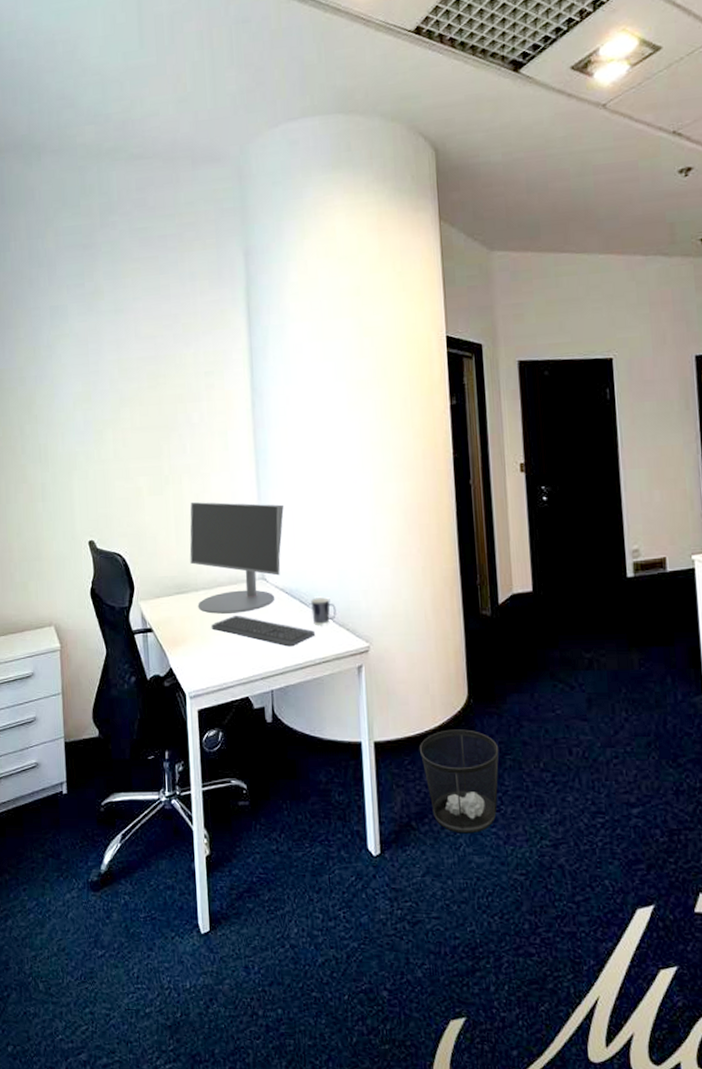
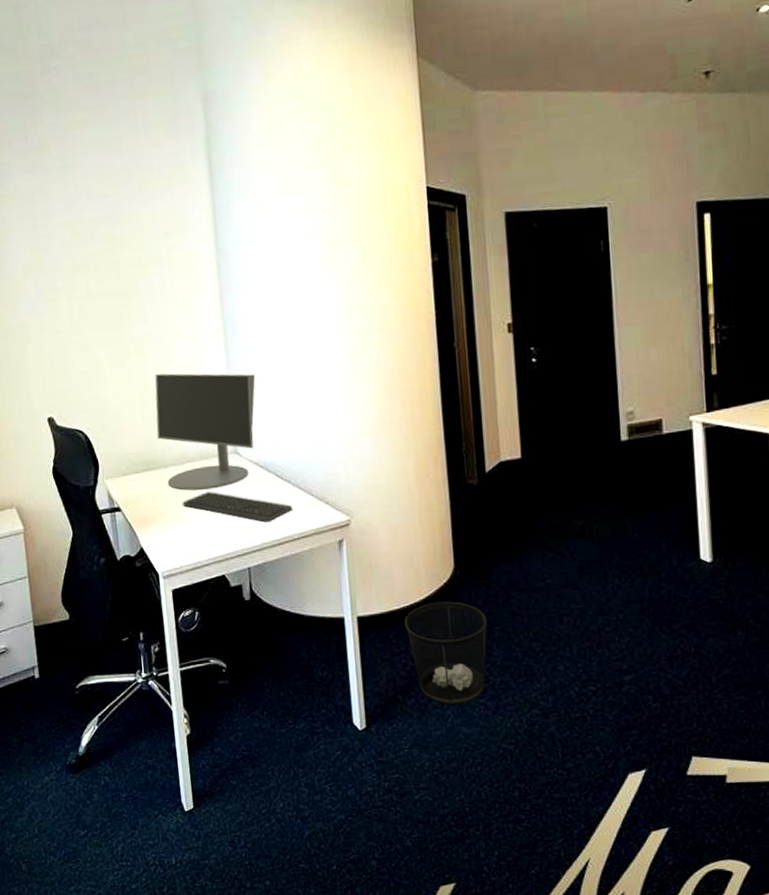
mug: present [311,597,336,625] -> none [287,470,315,500]

